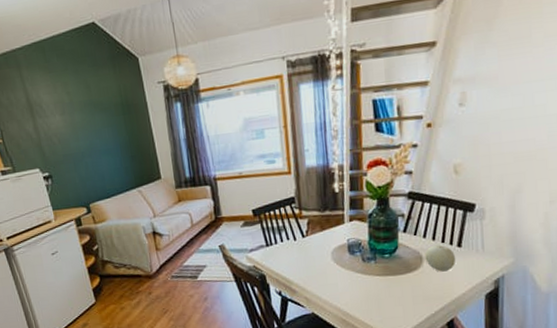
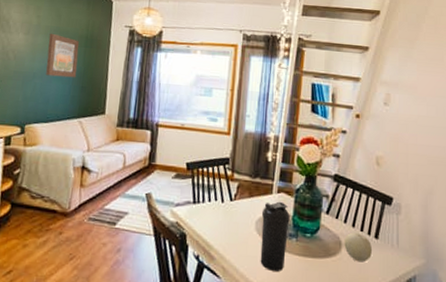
wall art: none [84,107,124,153] -> present [45,33,79,78]
water bottle: none [335,229,366,294] -> present [260,201,290,271]

